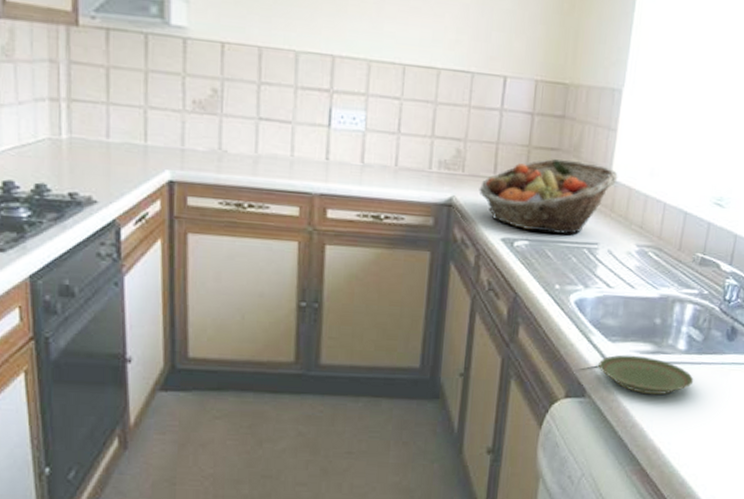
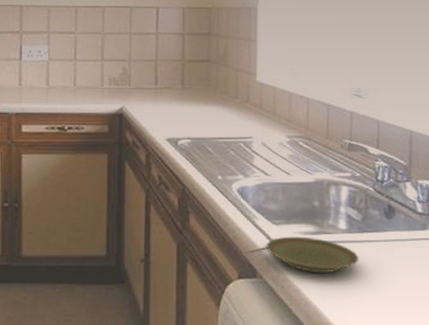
fruit basket: present [479,158,618,235] -> none [144,68,262,131]

